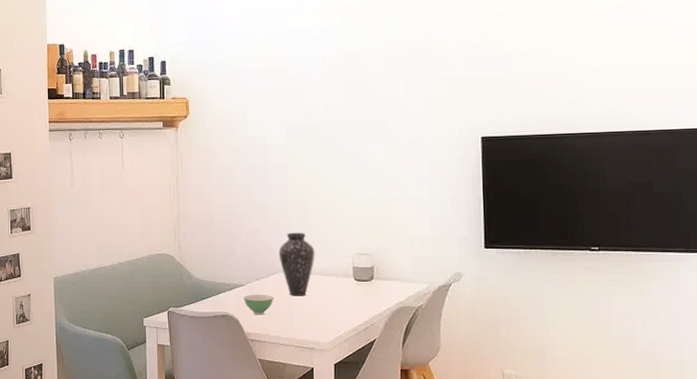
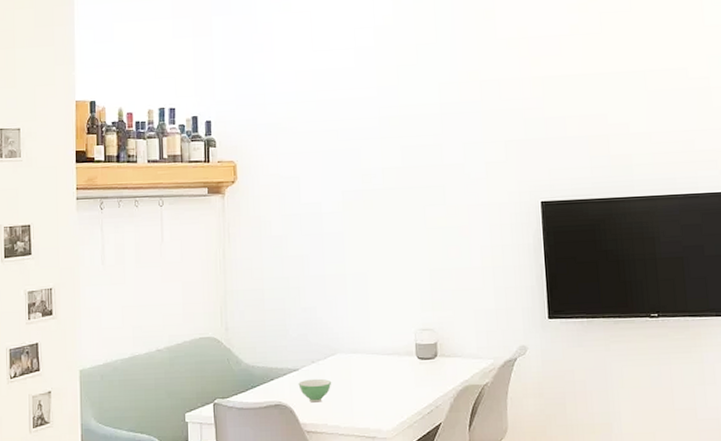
vase: present [278,232,315,296] -> none [336,307,376,379]

